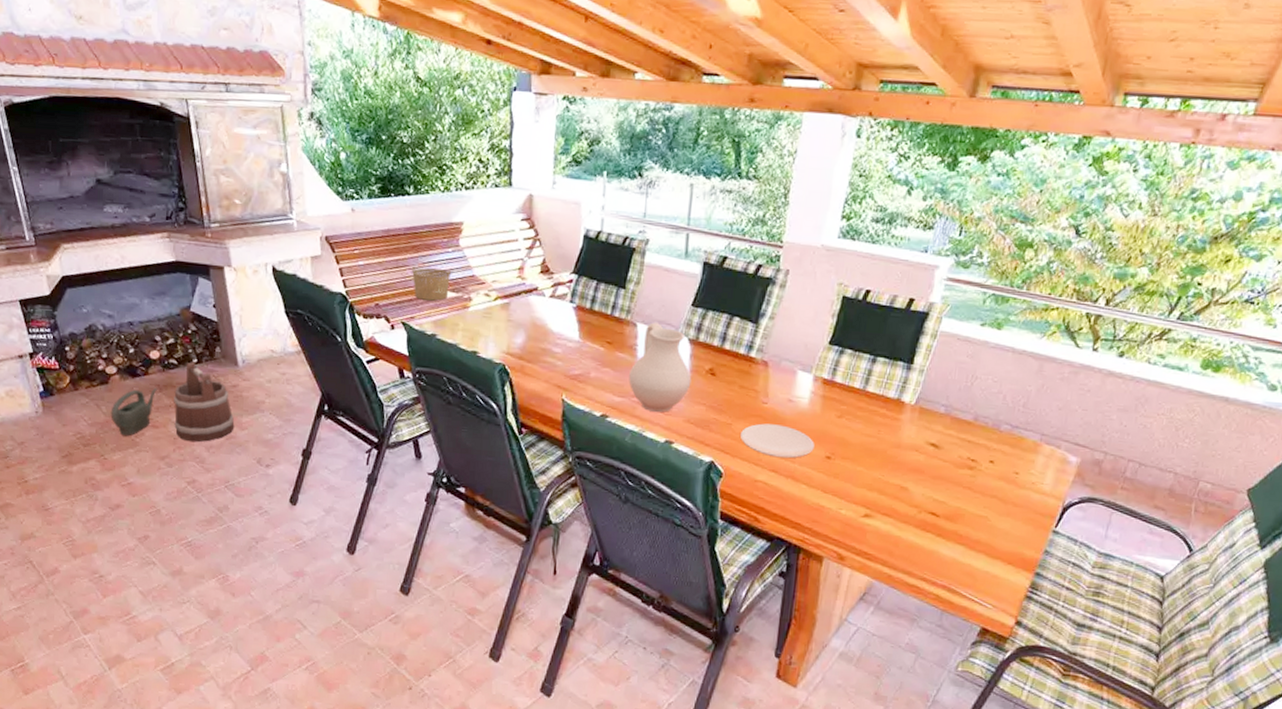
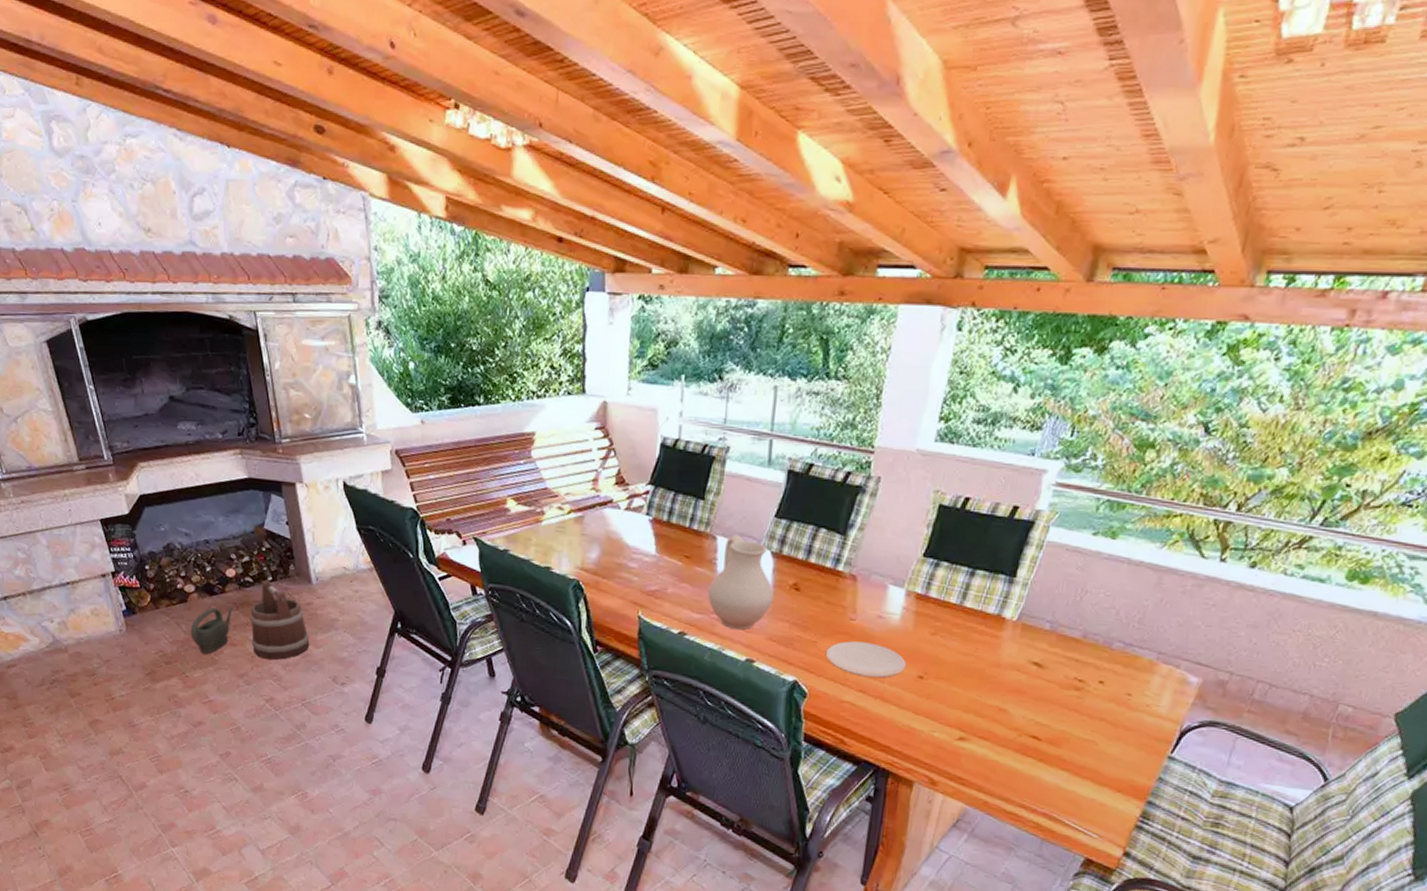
basket: present [412,266,451,301] -> none [483,479,523,515]

